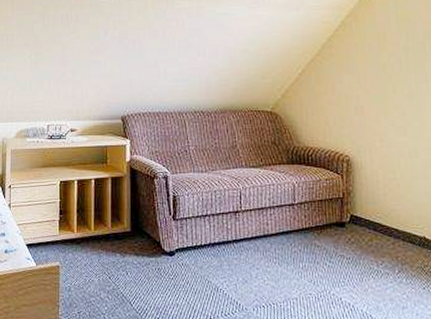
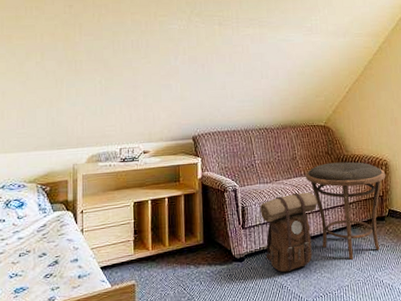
backpack: none [193,185,261,274] -> present [259,192,318,273]
side table: none [246,154,348,270] -> present [305,161,386,261]

